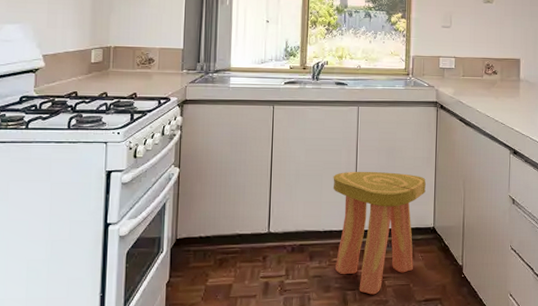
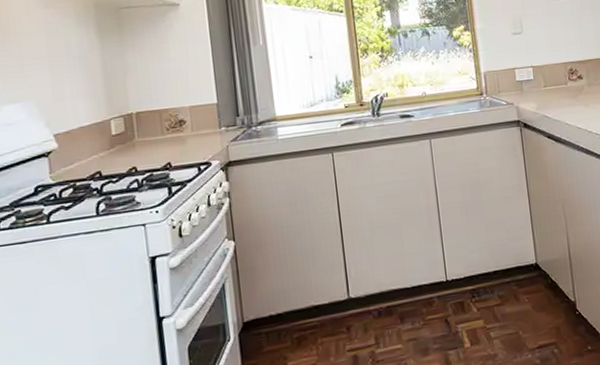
stool: present [333,171,426,295] -> none [413,207,521,351]

